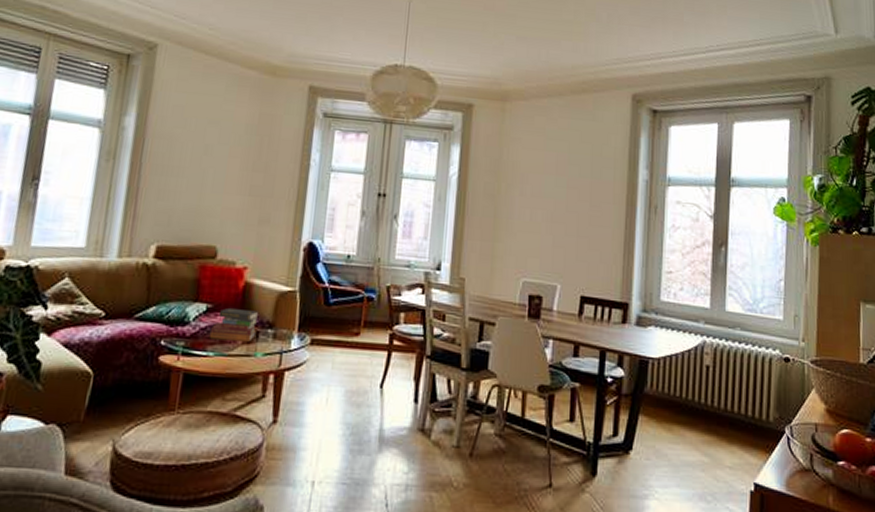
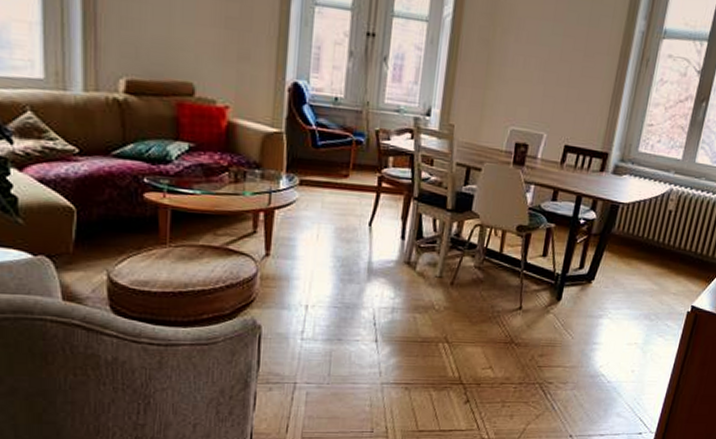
books: present [209,307,258,342] -> none [194,147,244,181]

